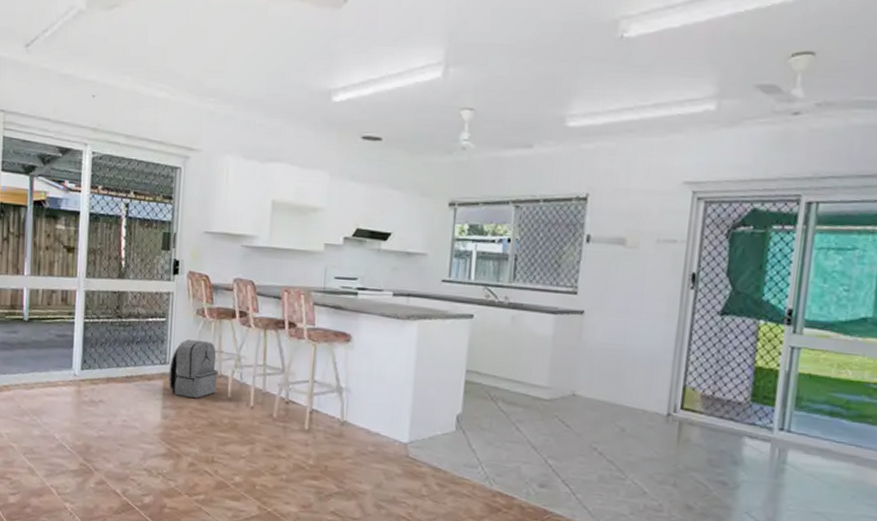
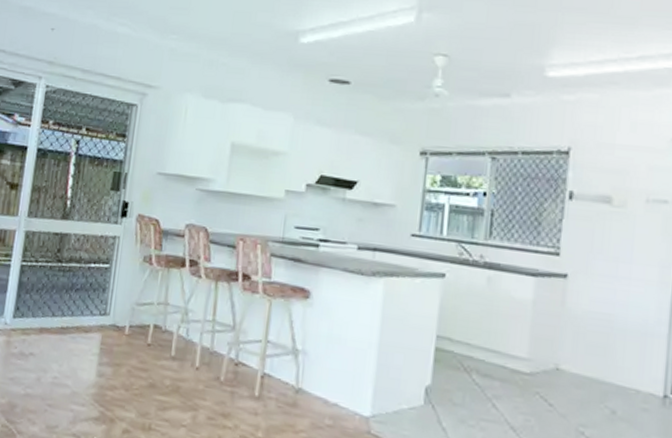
backpack: present [168,339,218,398] -> none [107,289,162,355]

